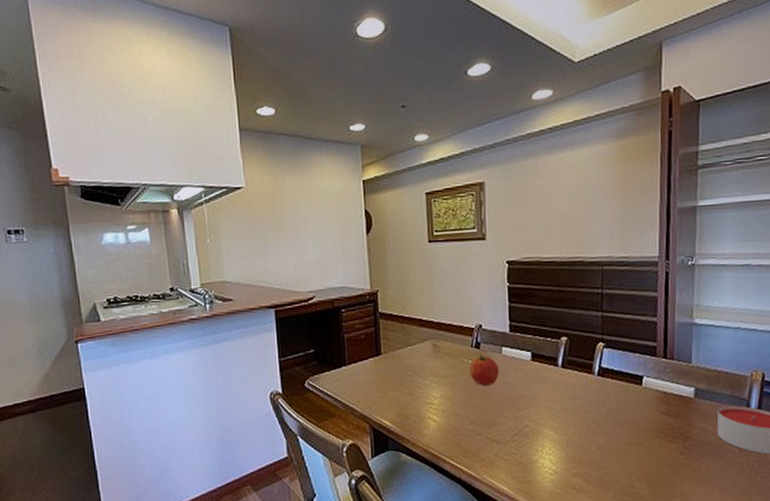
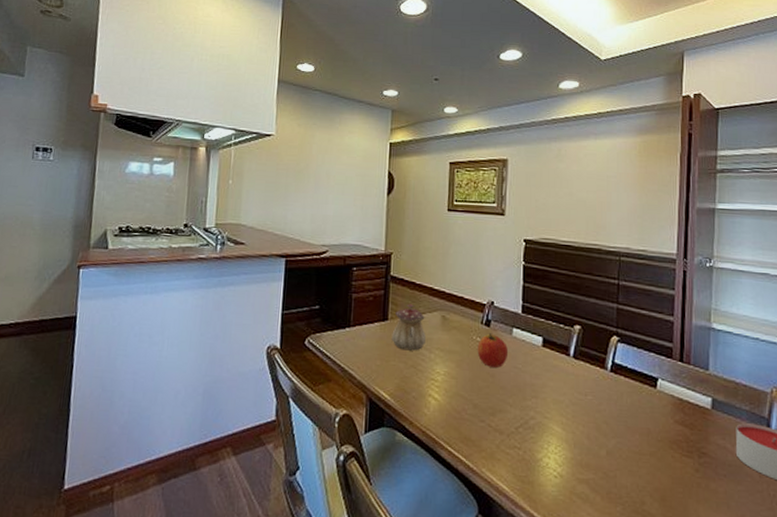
teapot: none [386,337,419,380] -> present [391,304,426,351]

